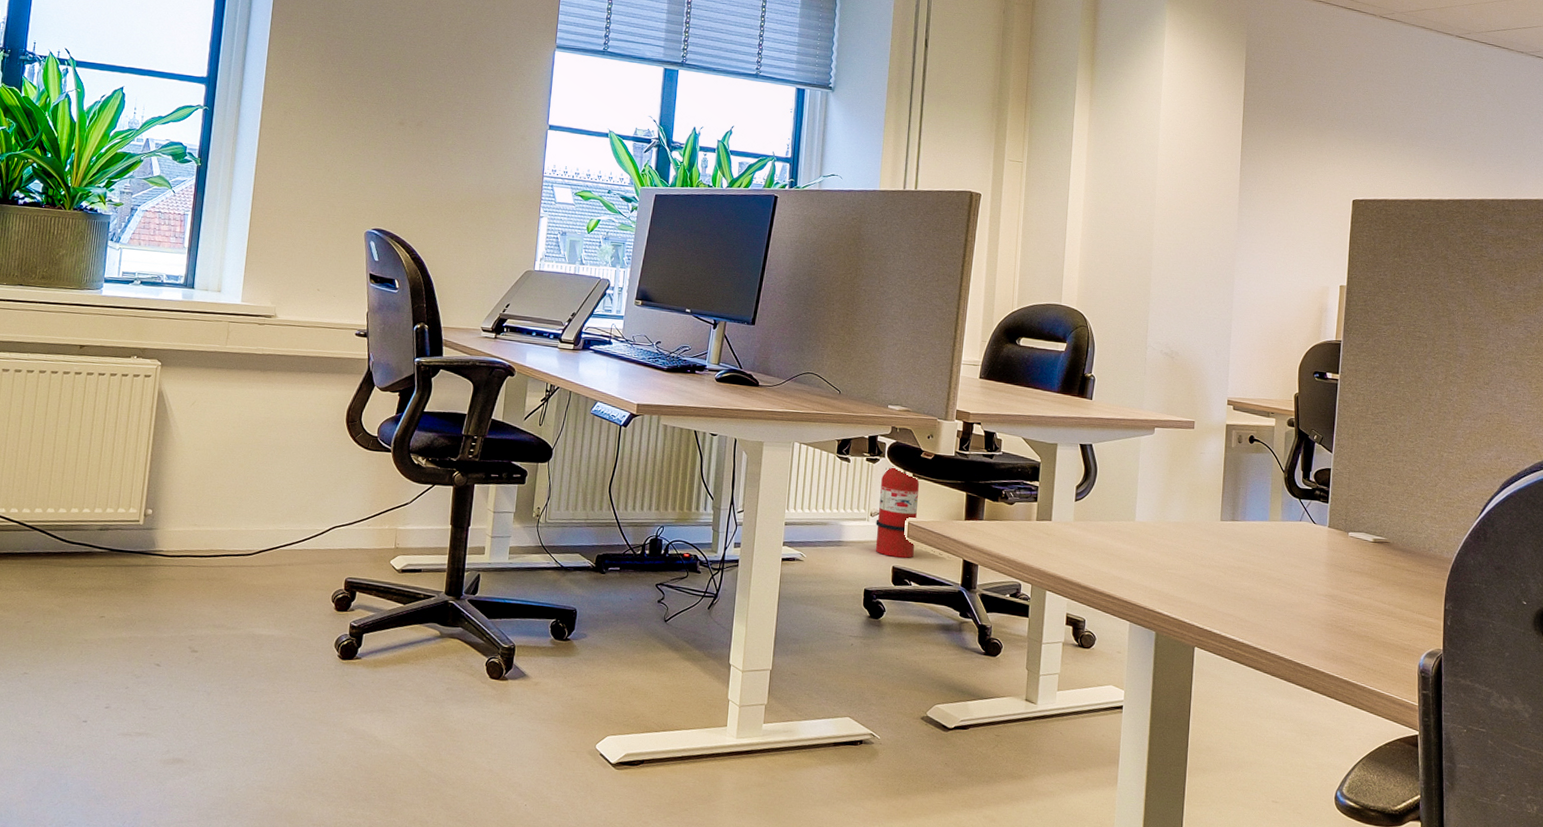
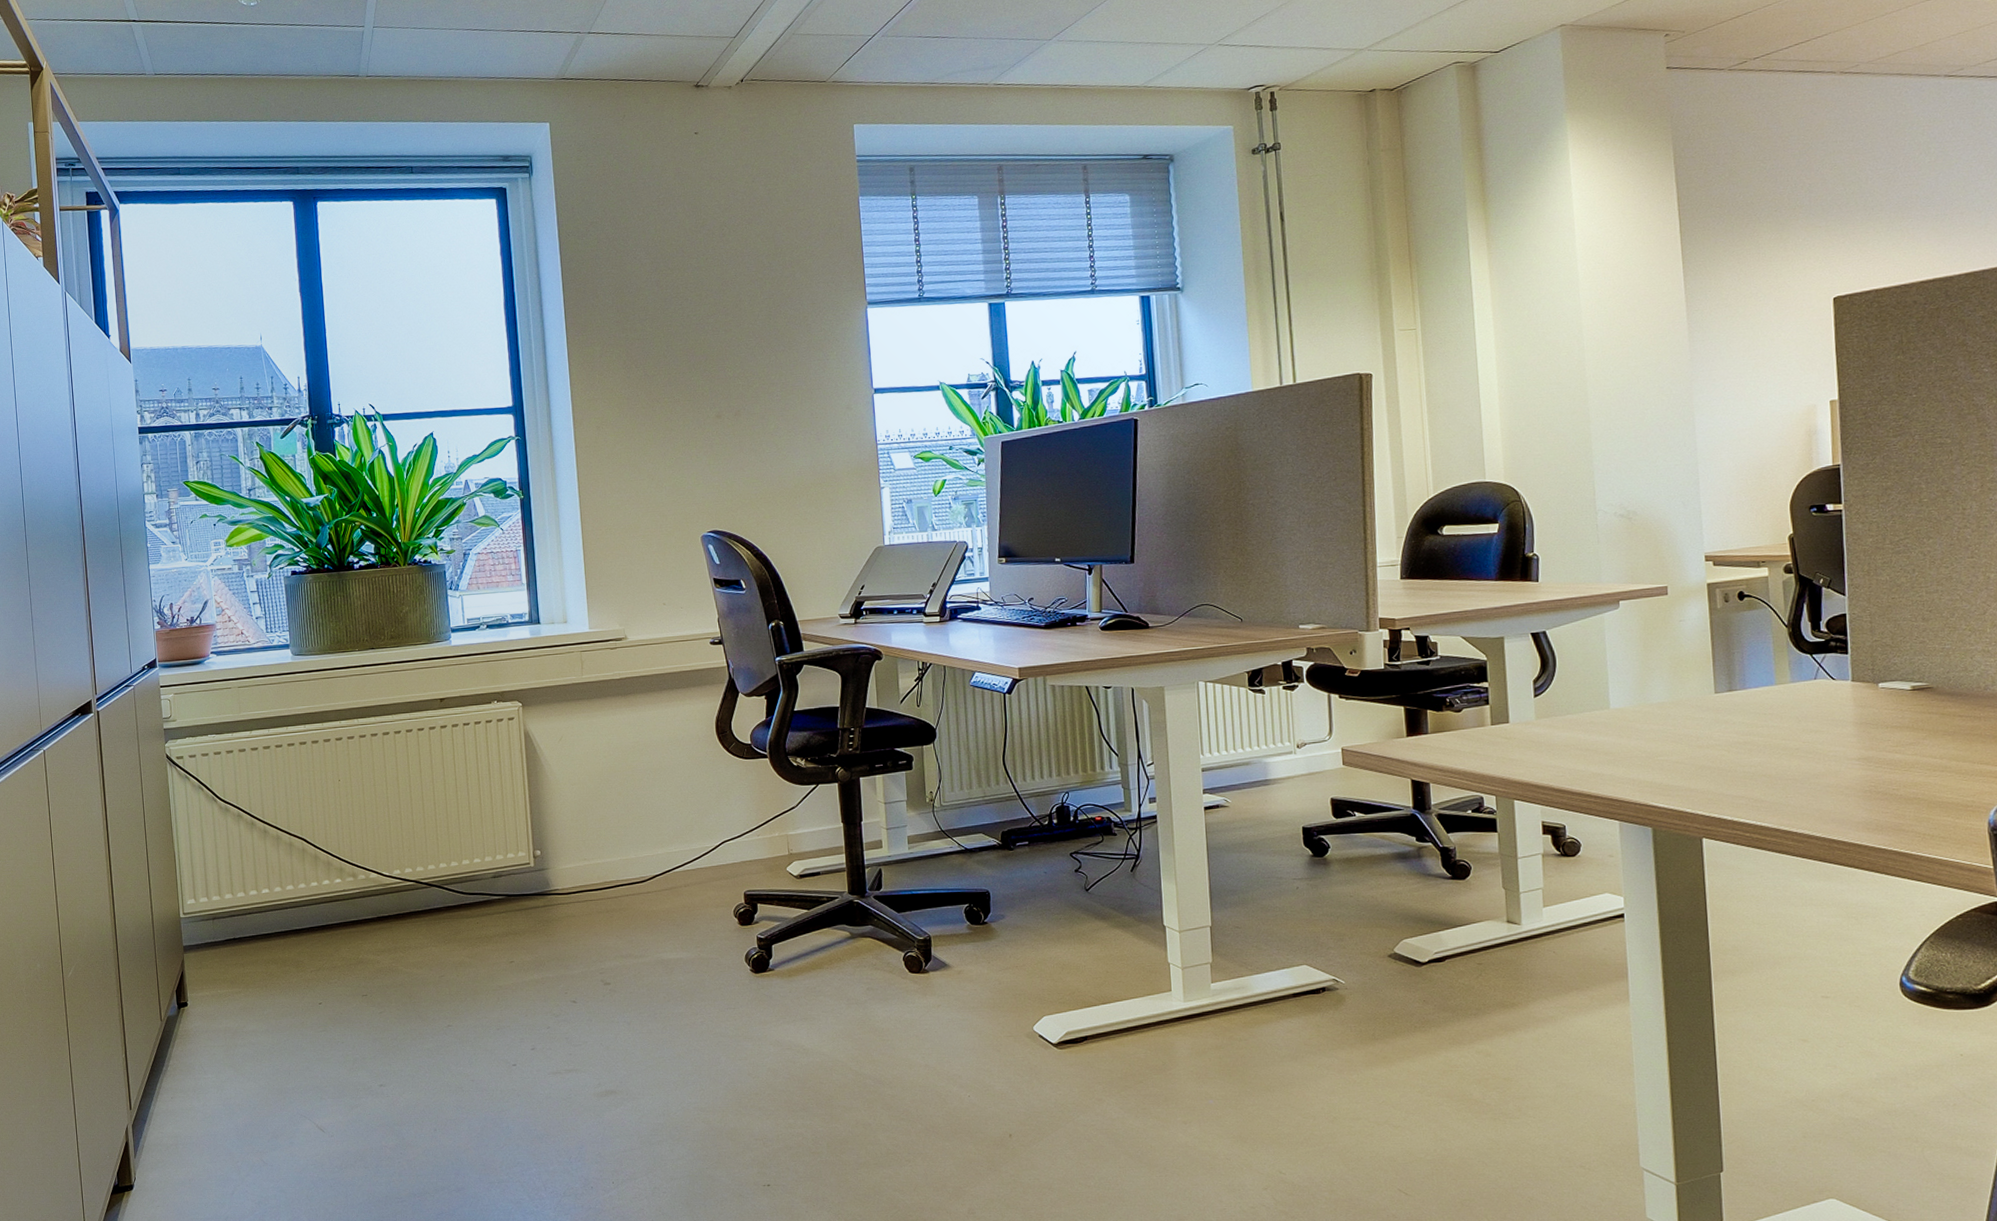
fire extinguisher: present [876,466,919,558] -> none [1303,690,1353,788]

